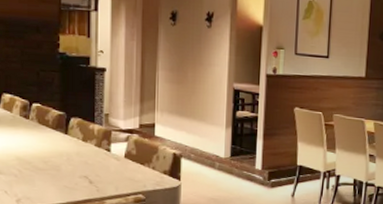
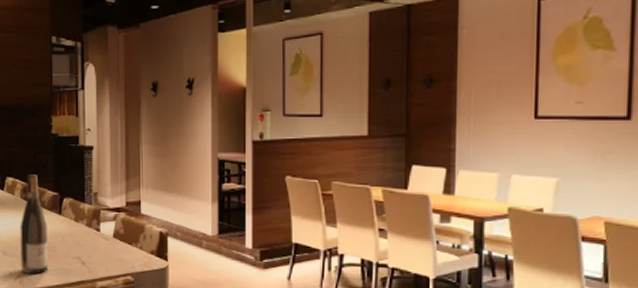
wine bottle: none [18,92,51,193] -> present [20,174,48,274]

